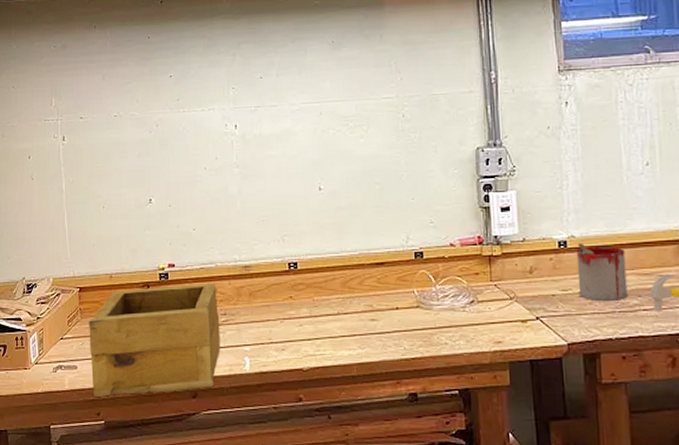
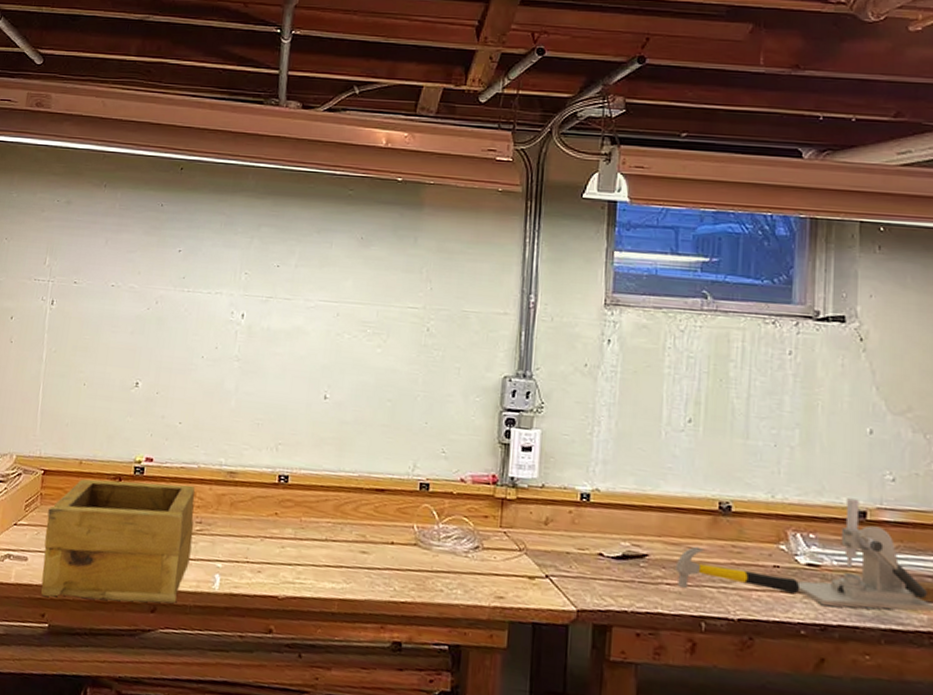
paint can: present [576,243,628,302] -> none [596,498,654,570]

